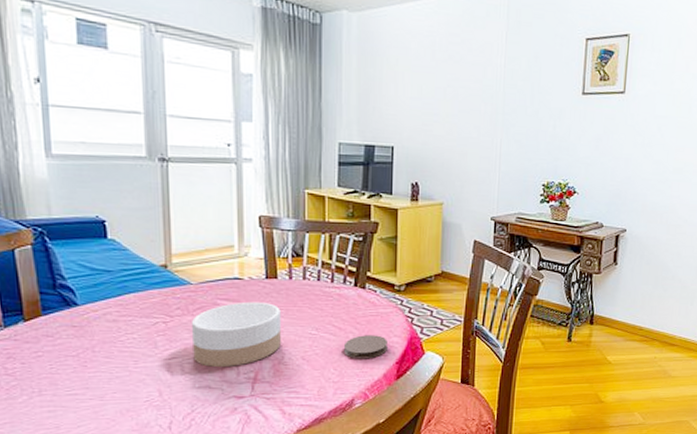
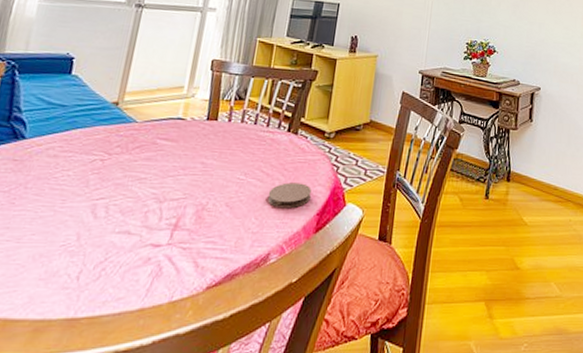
bowl: present [192,301,281,367] -> none [120,142,215,211]

